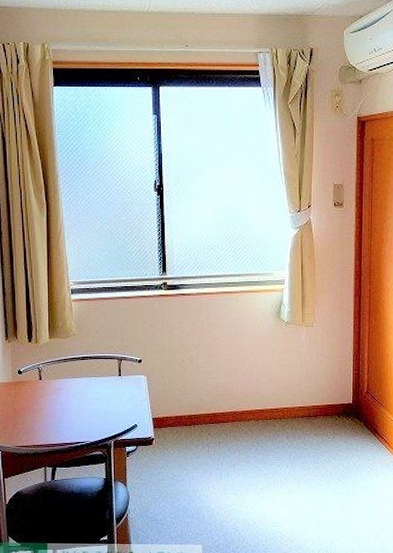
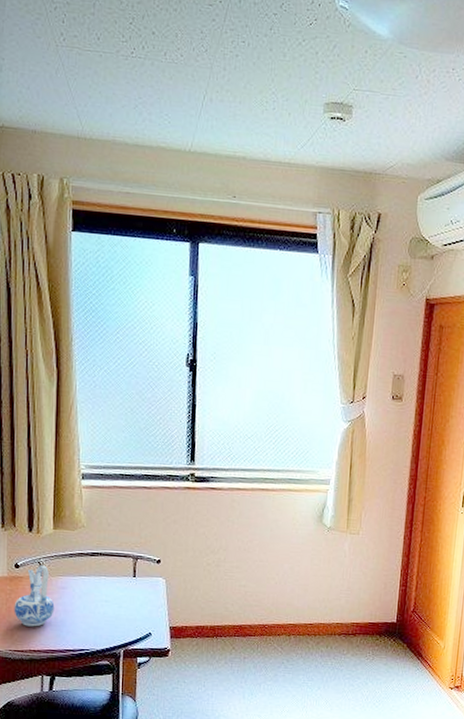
ceramic pitcher: none [19,370,53,425] -> present [14,565,55,627]

